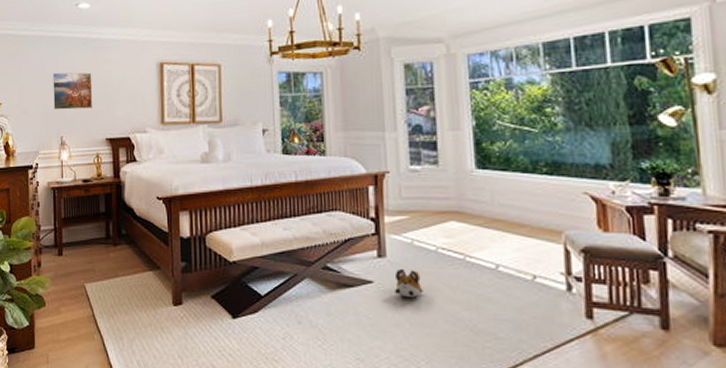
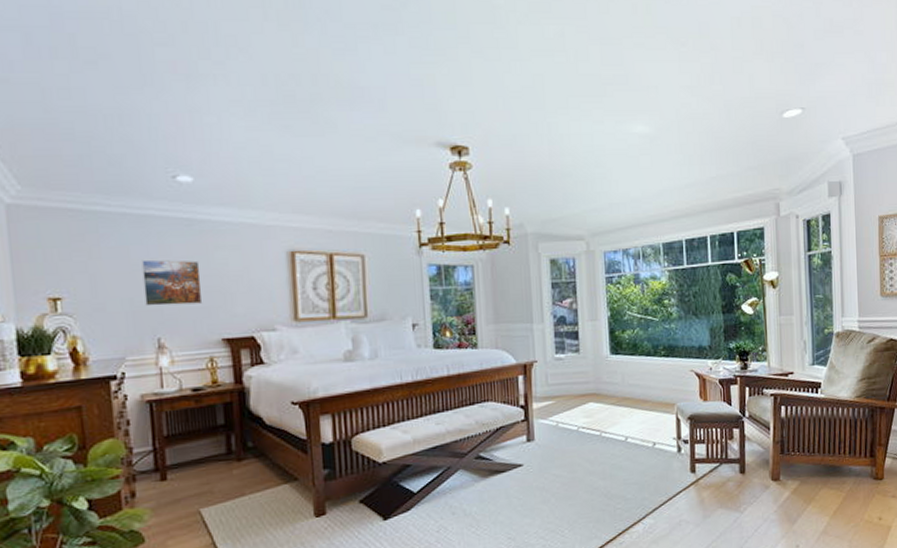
plush toy: present [395,268,423,297] -> none [542,449,567,475]

